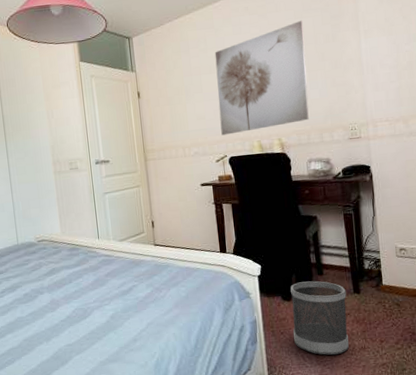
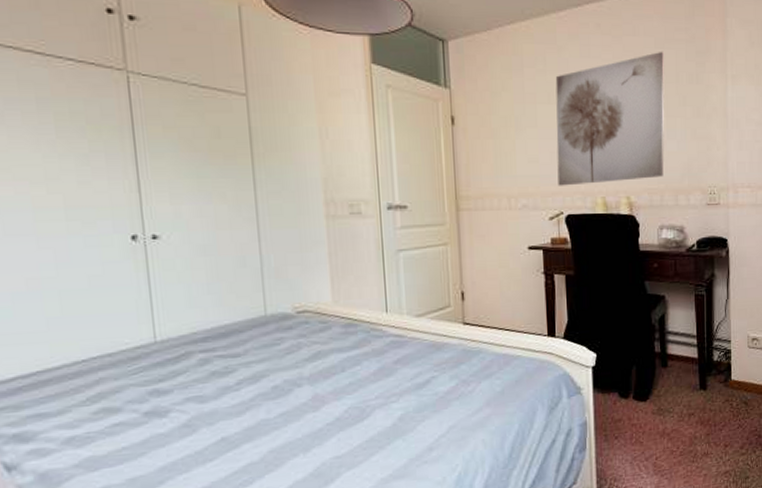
wastebasket: present [290,281,349,355] -> none [629,374,692,463]

